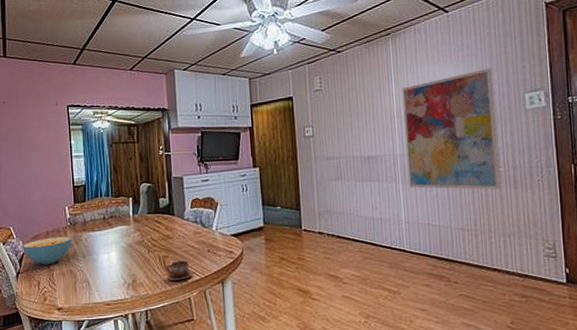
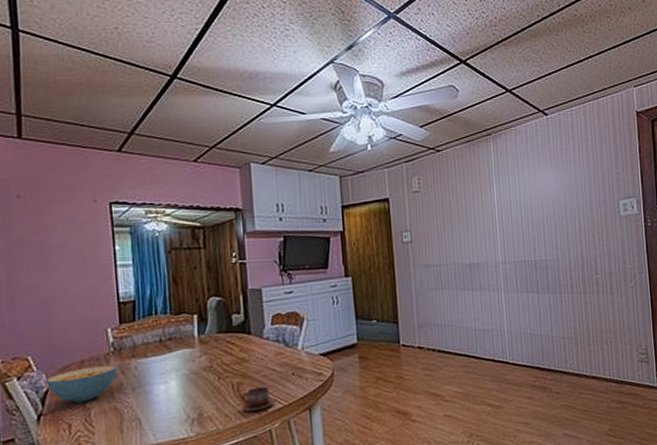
wall art: present [402,67,501,190] -> none [503,173,598,297]

